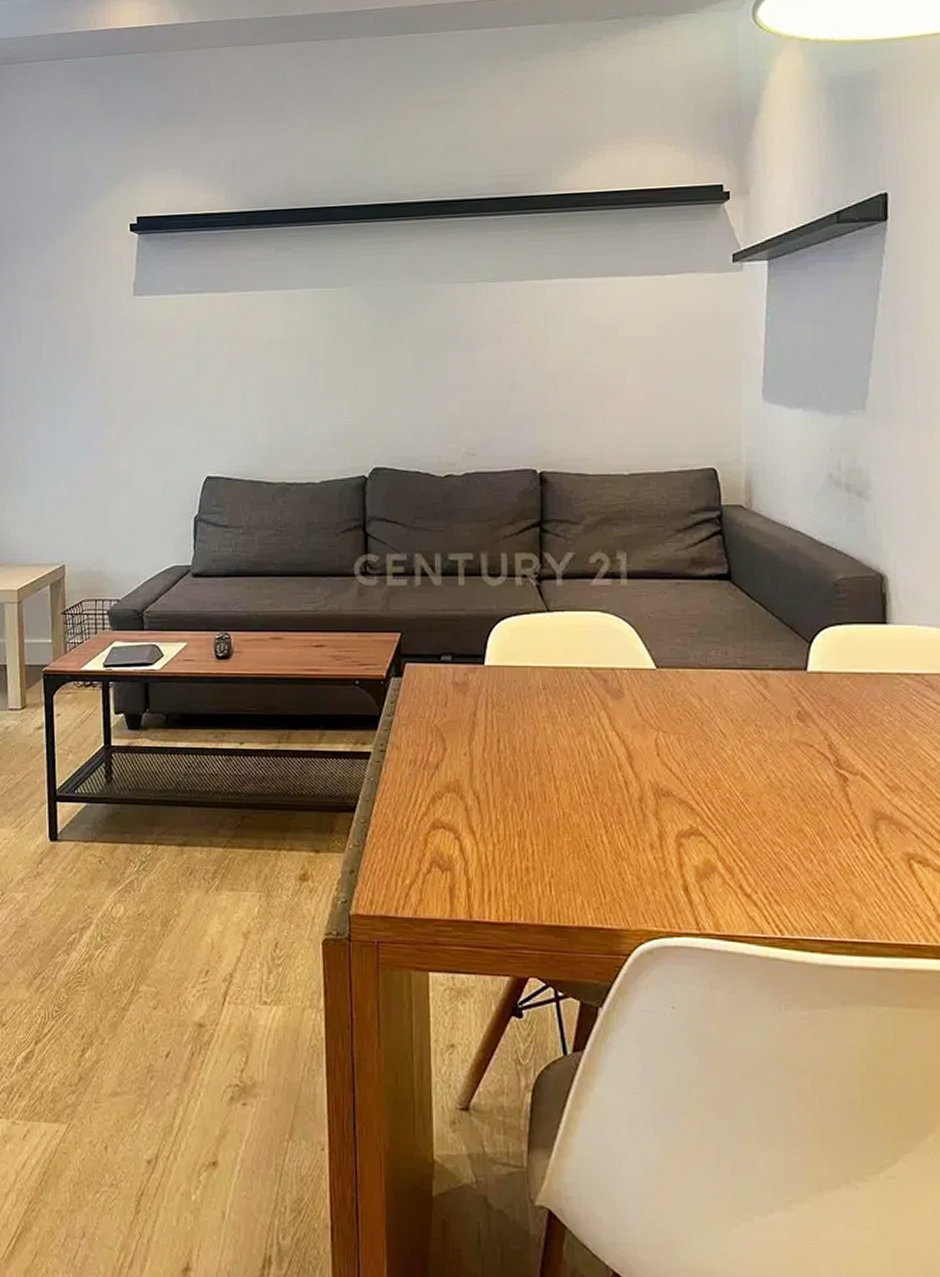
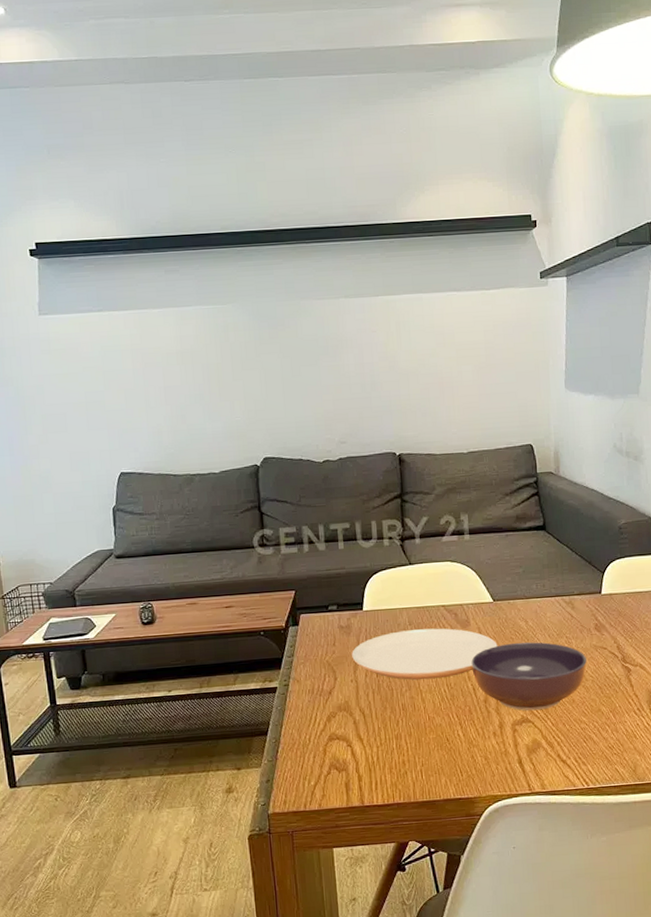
plate: none [467,696,660,763] -> present [352,628,498,680]
bowl: none [623,725,785,821] -> present [471,642,588,711]

